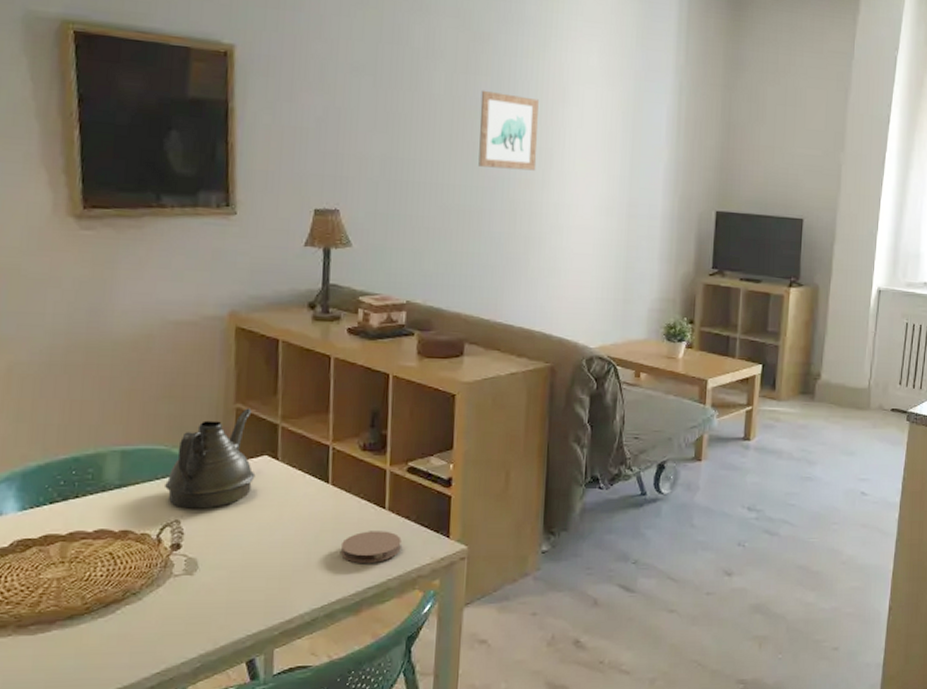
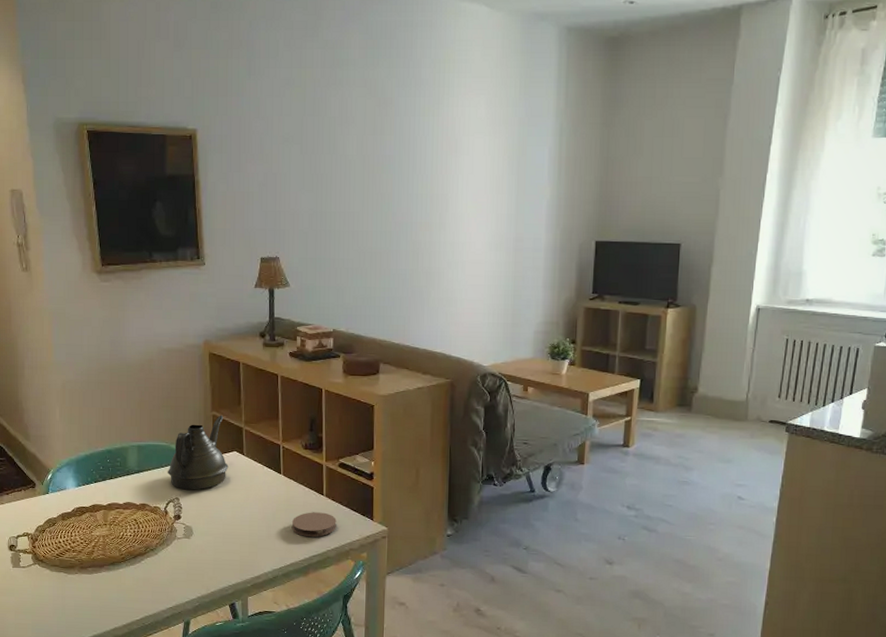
wall art: present [478,90,539,171] -> none [386,148,435,215]

